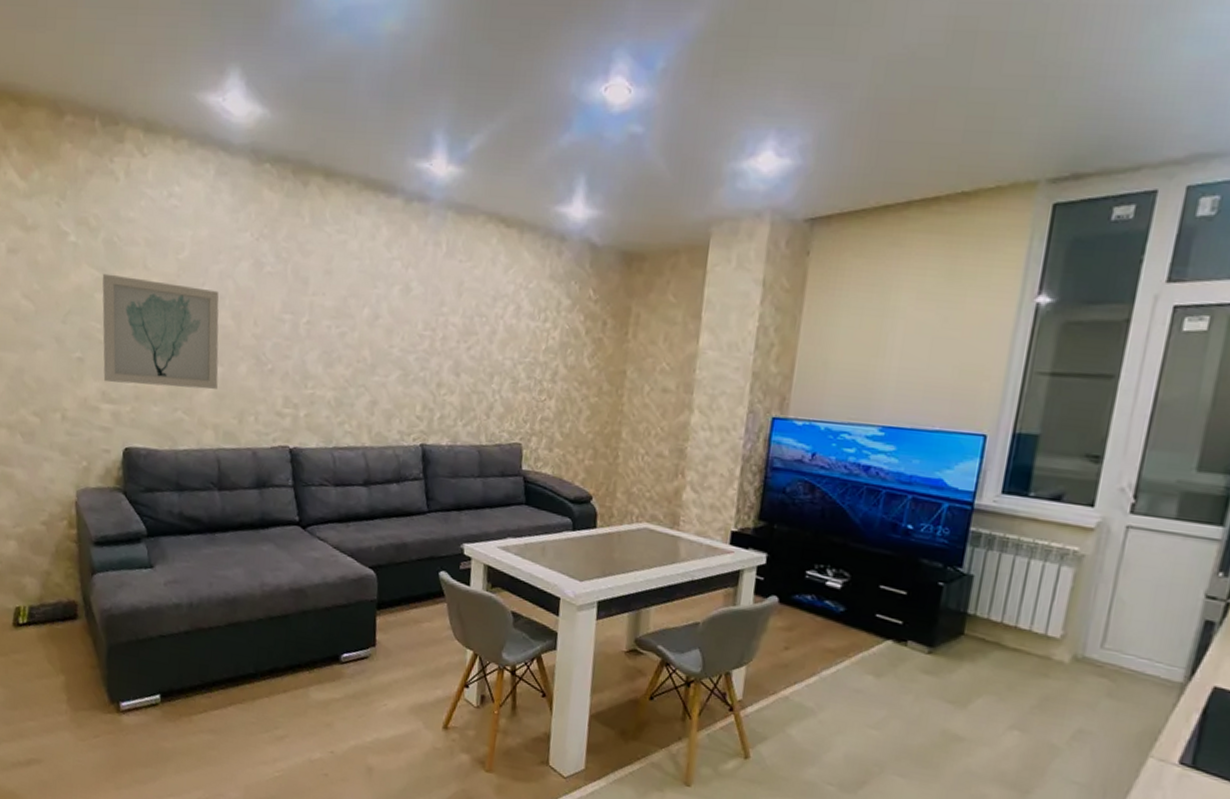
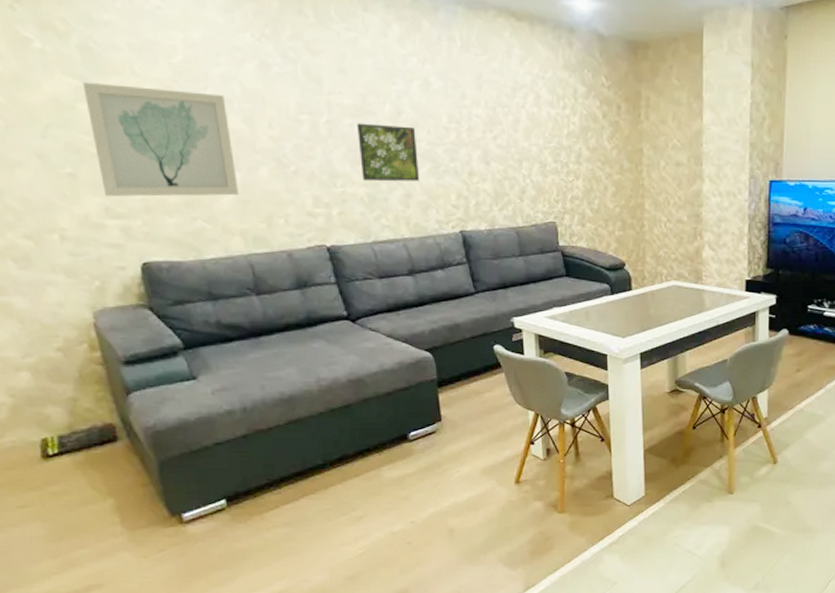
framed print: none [332,325,391,389] -> present [357,123,420,182]

